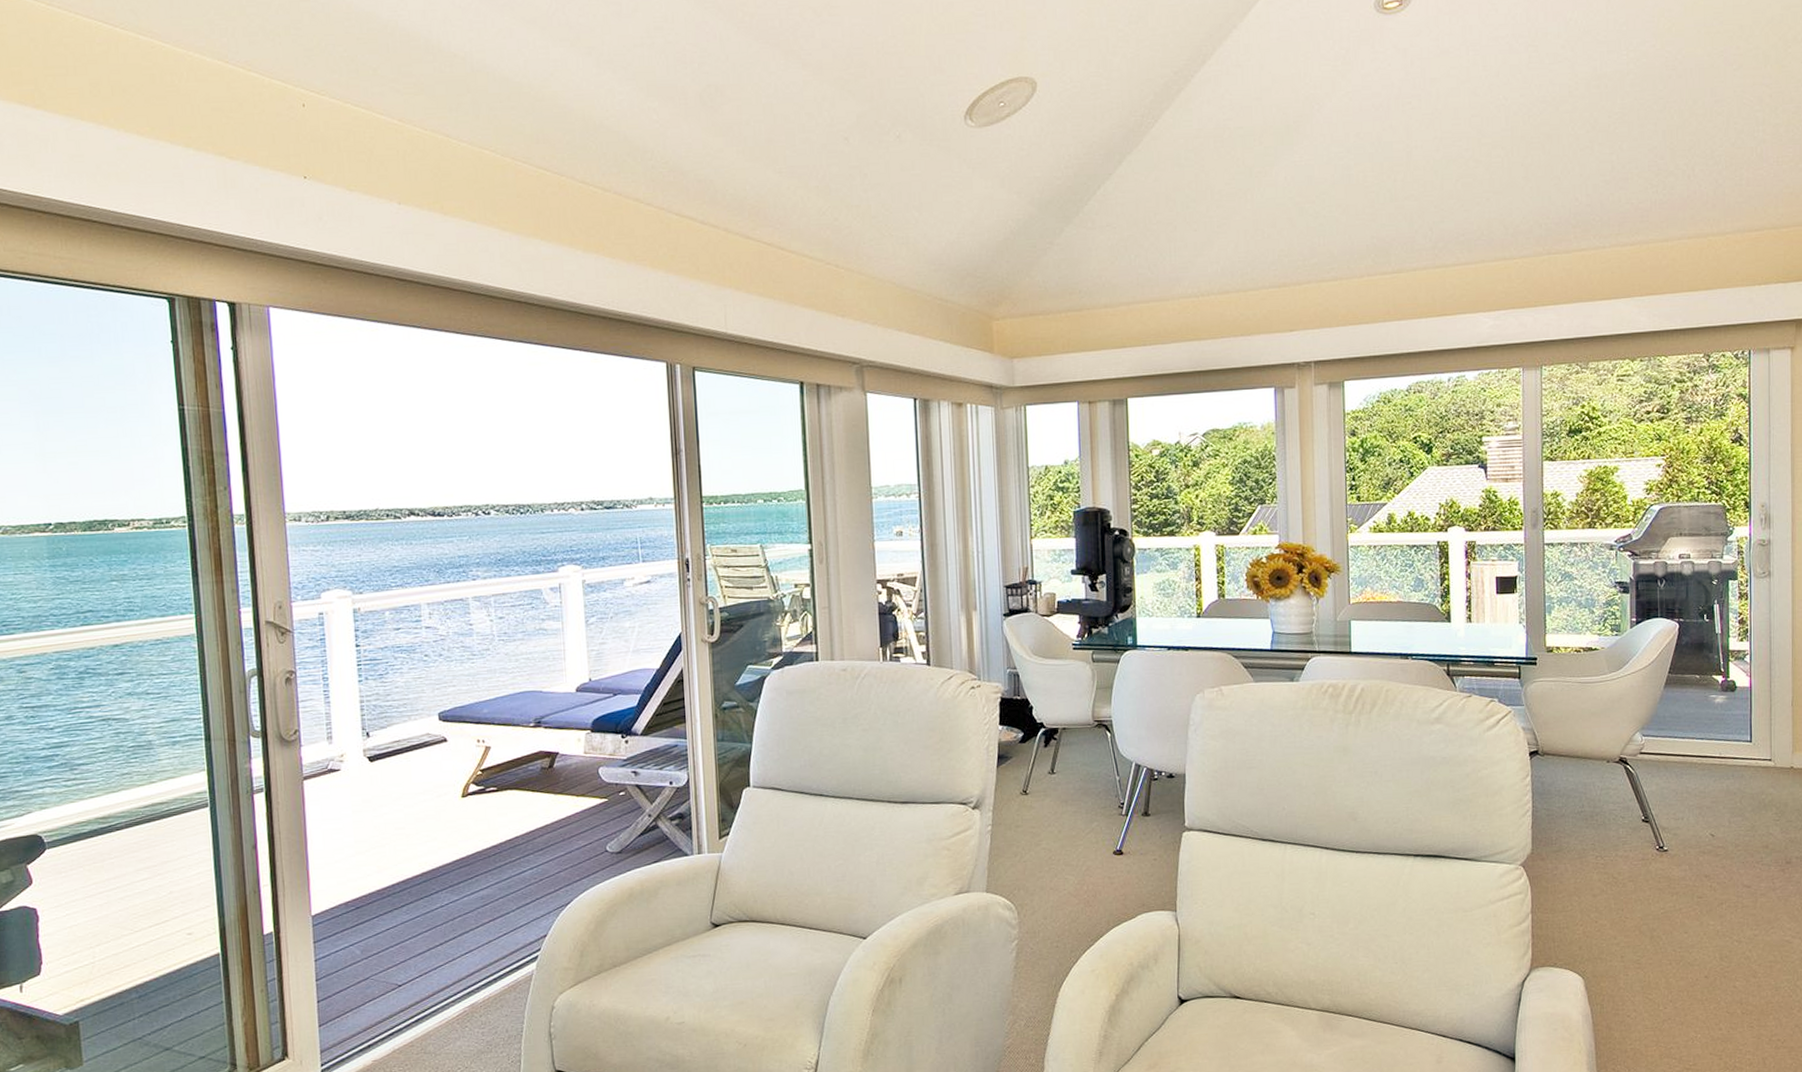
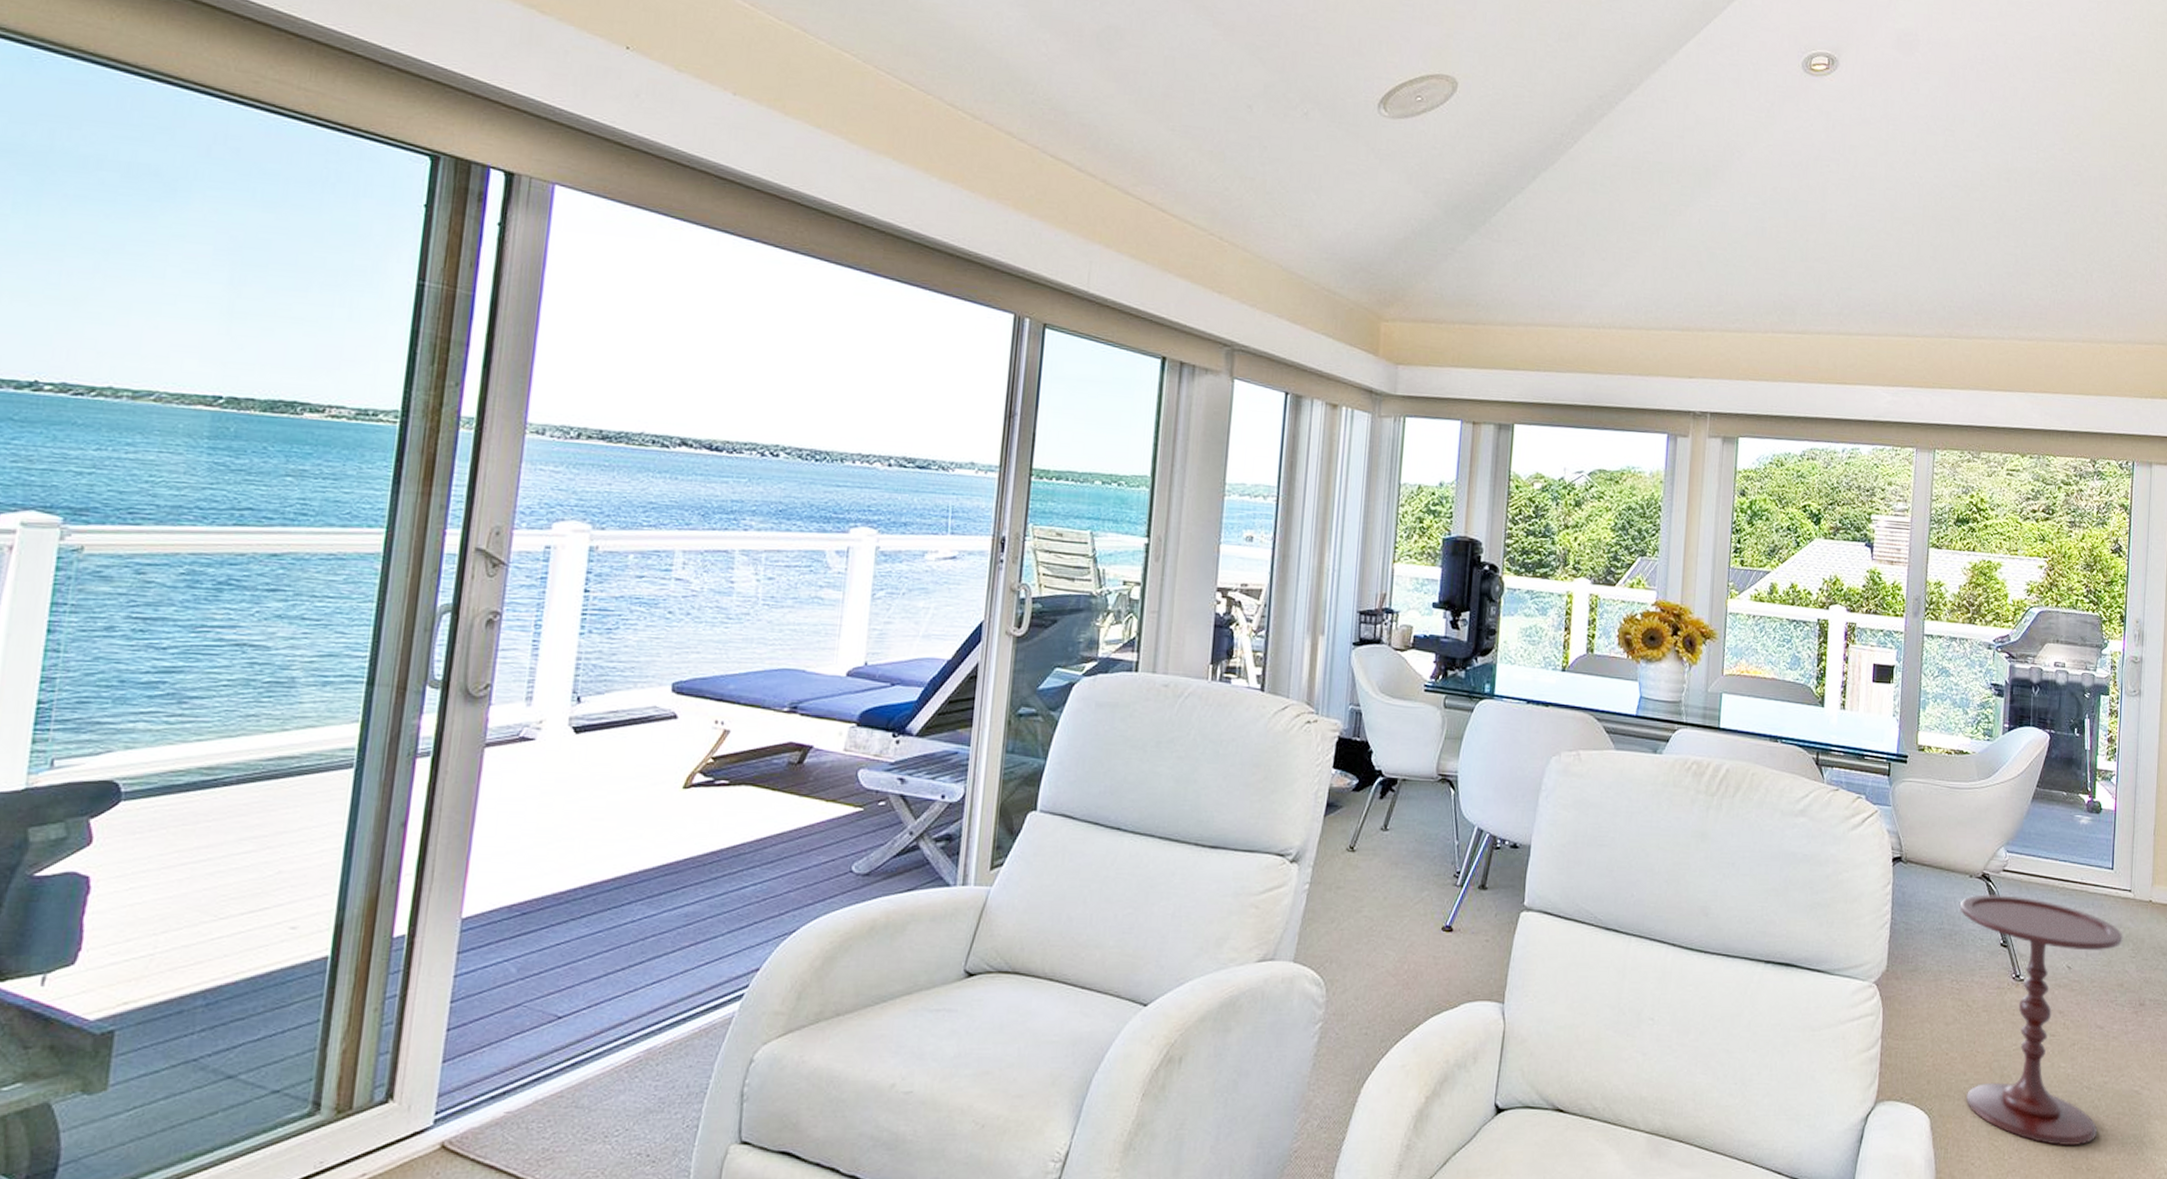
side table: none [1599,775,1766,995] -> present [1959,894,2123,1146]

